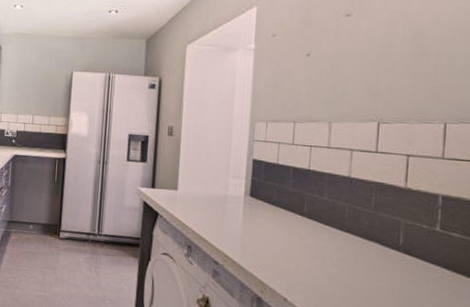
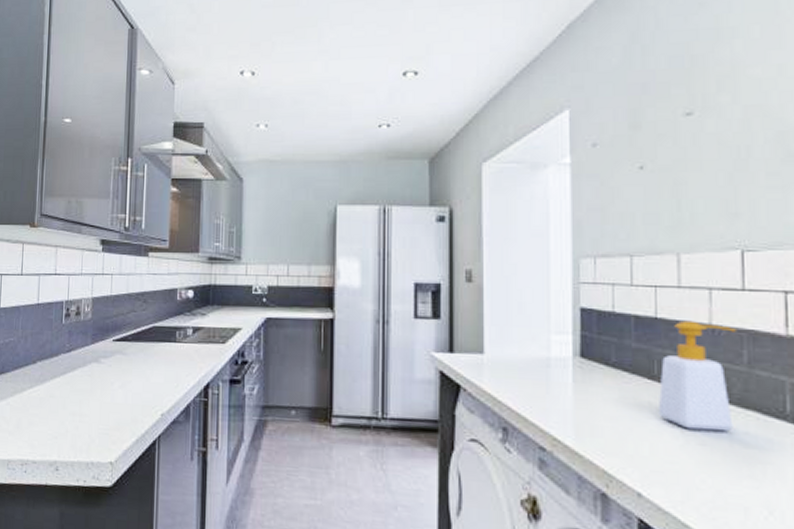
soap bottle: none [304,173,368,257] -> present [657,320,736,432]

